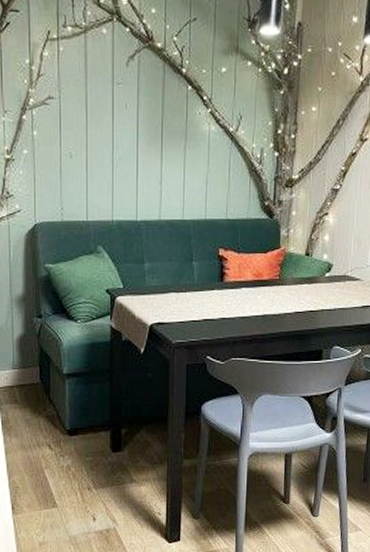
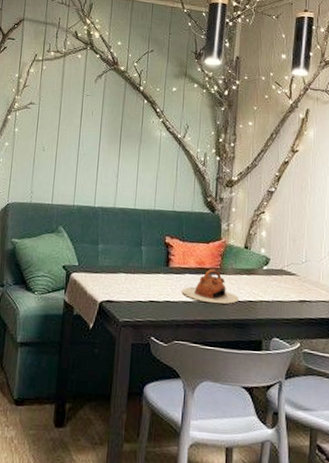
teapot: none [238,280,300,316] -> present [182,268,240,304]

